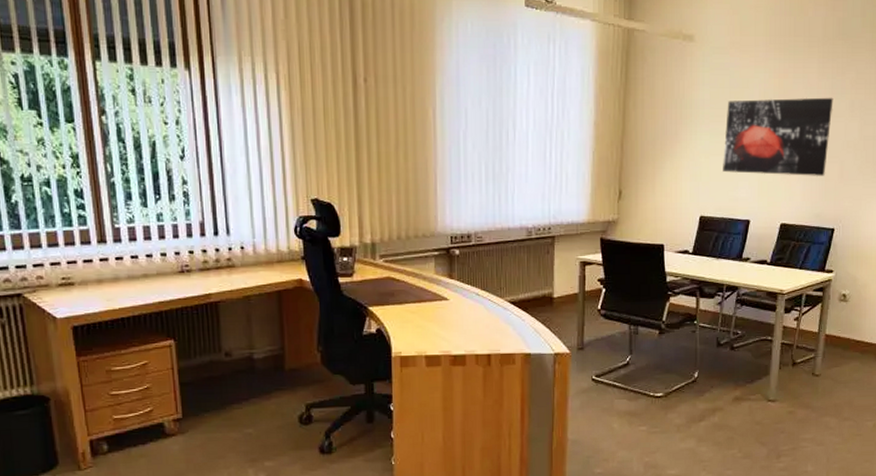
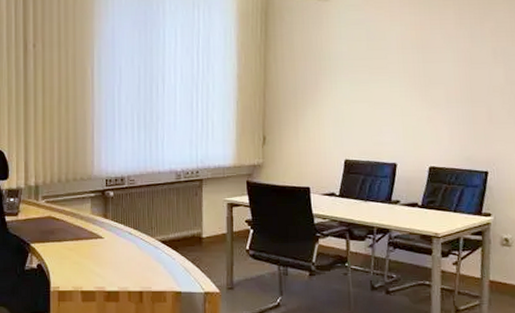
wall art: present [723,97,833,176] -> none [364,45,474,120]

